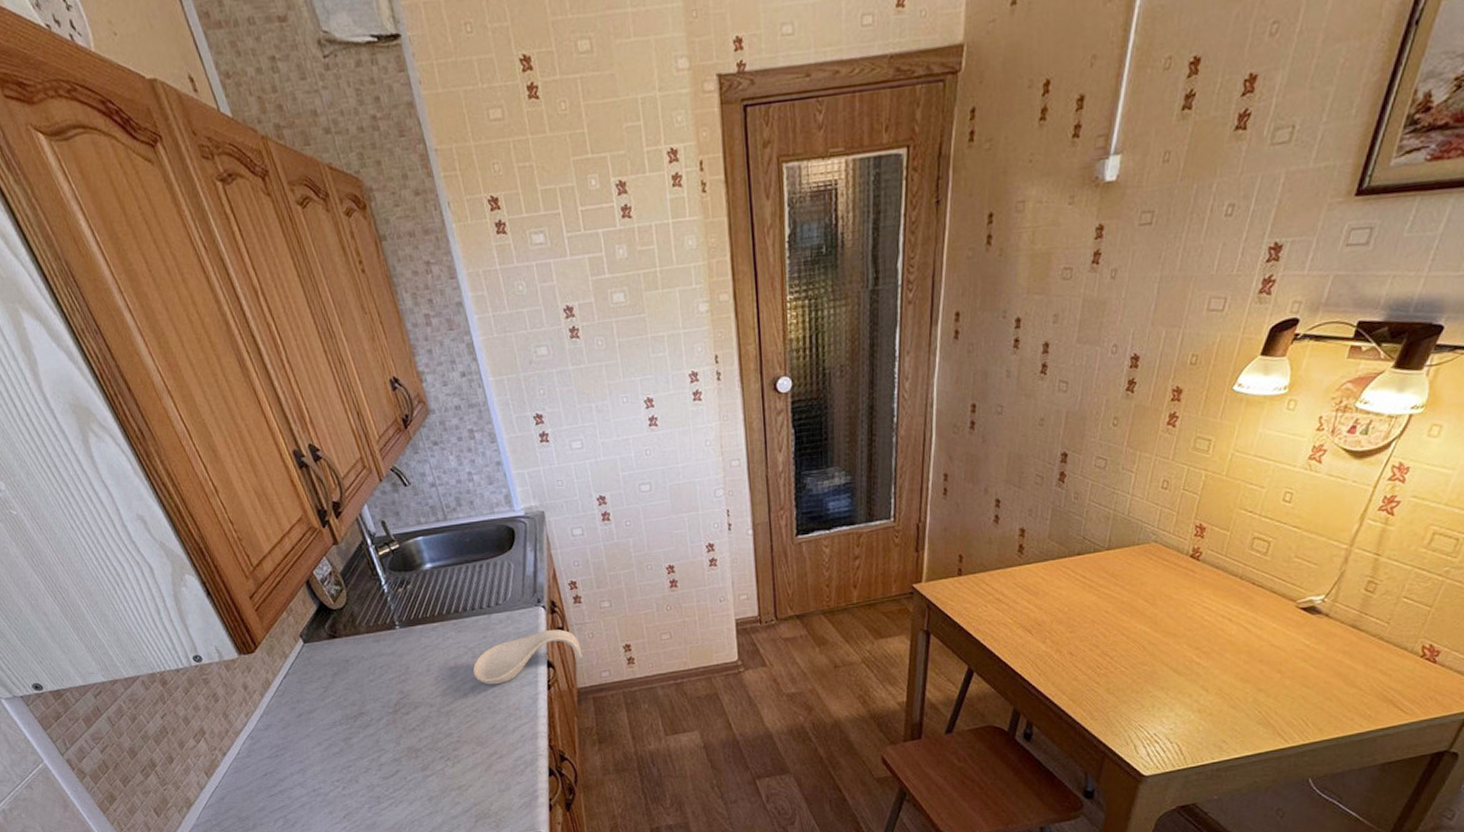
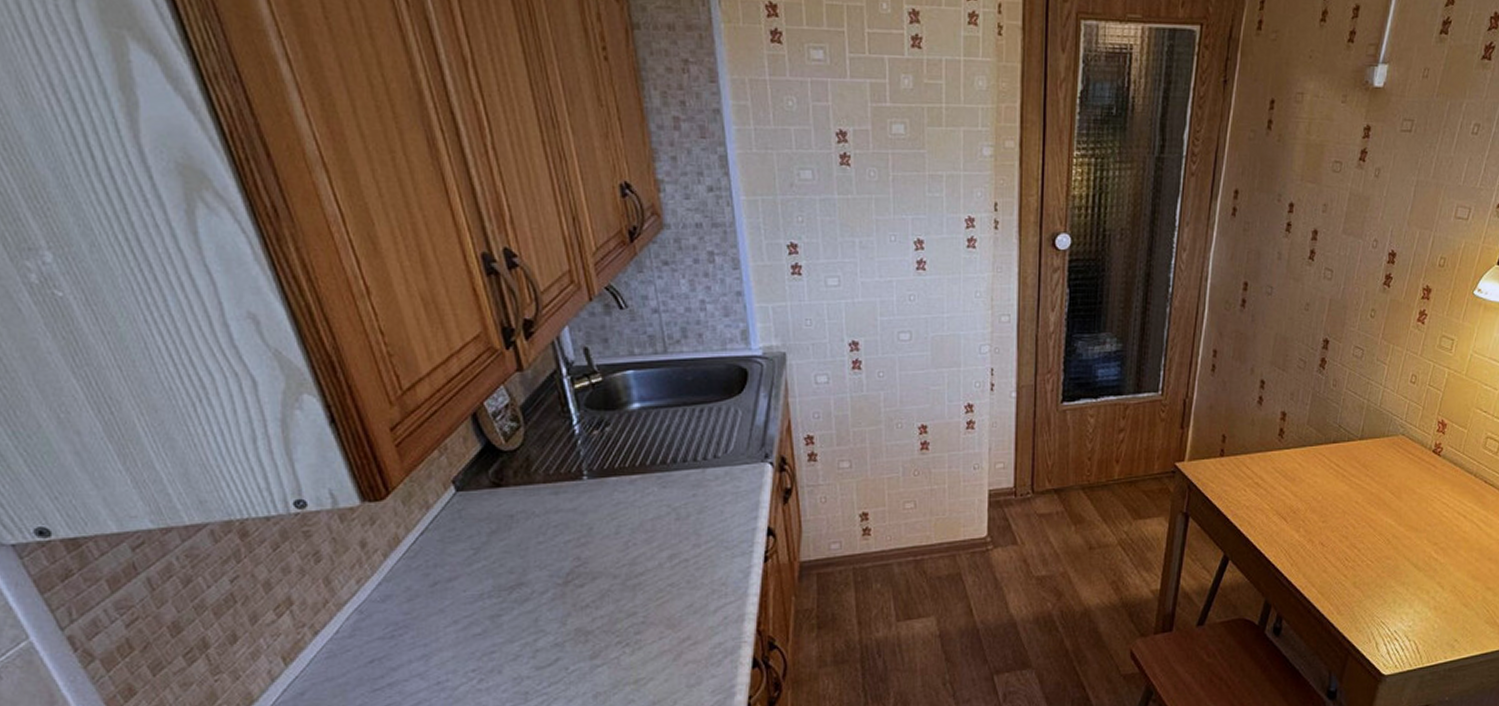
spoon rest: present [472,629,583,685] -> none [674,491,811,554]

